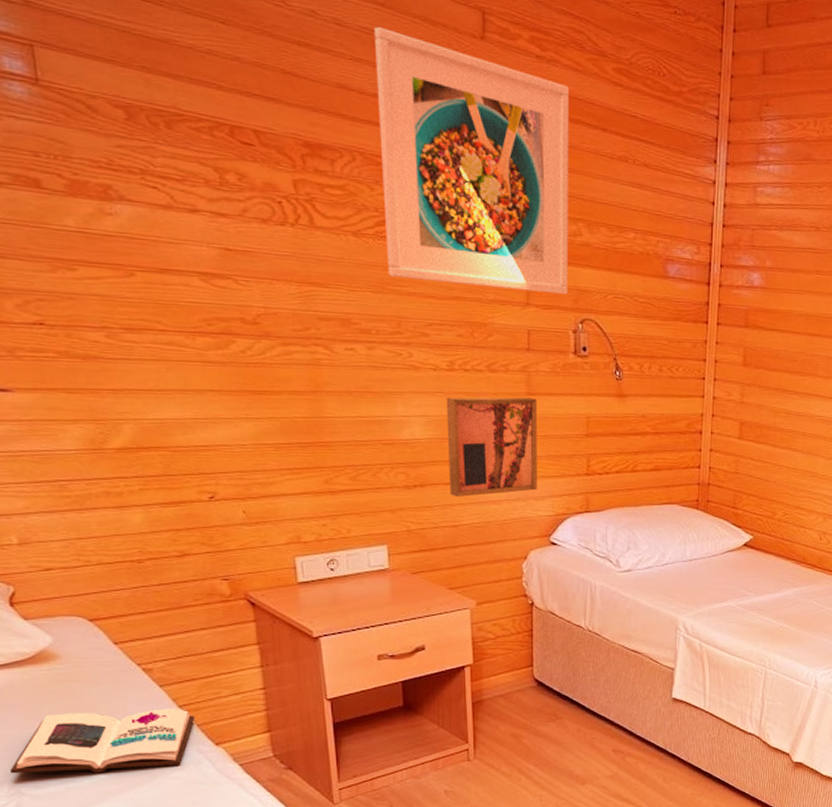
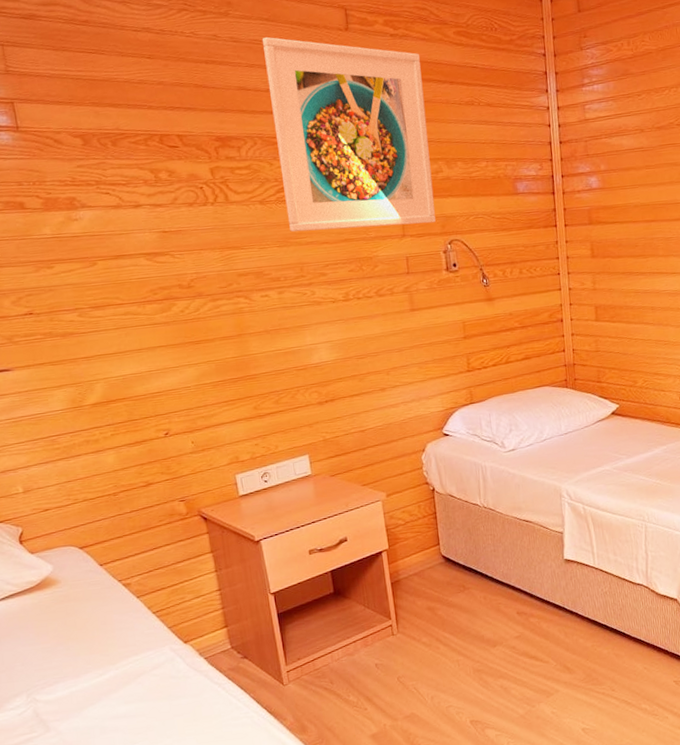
book: present [10,709,194,774] -> none [27,615,166,684]
wall art: present [446,397,538,498] -> none [345,313,428,407]

